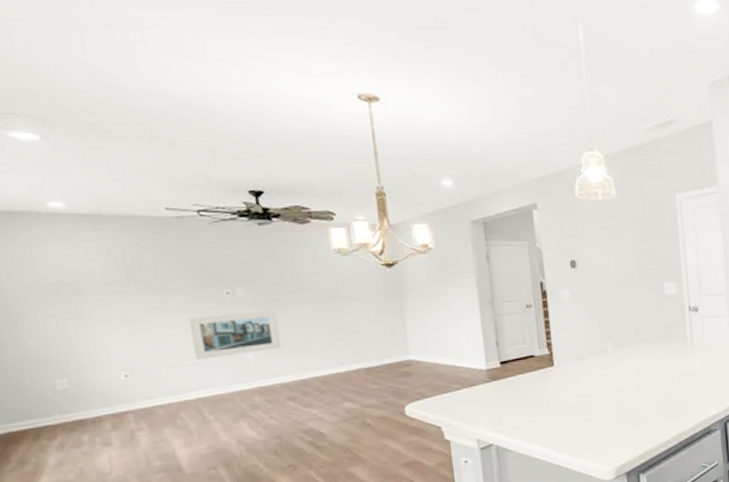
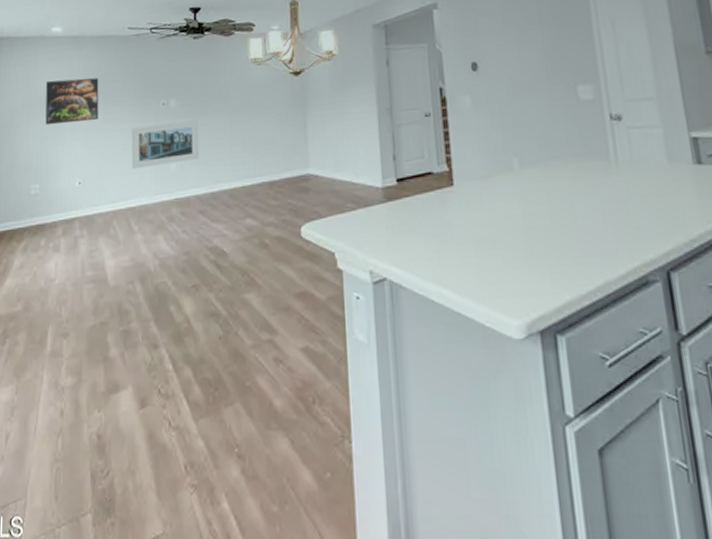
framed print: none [53,263,140,316] -> present [45,78,99,126]

